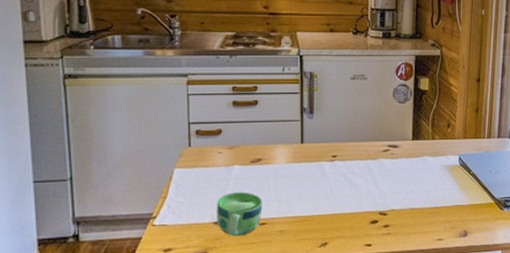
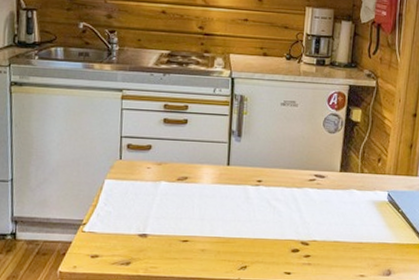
cup: present [217,192,263,237] -> none [141,207,186,251]

